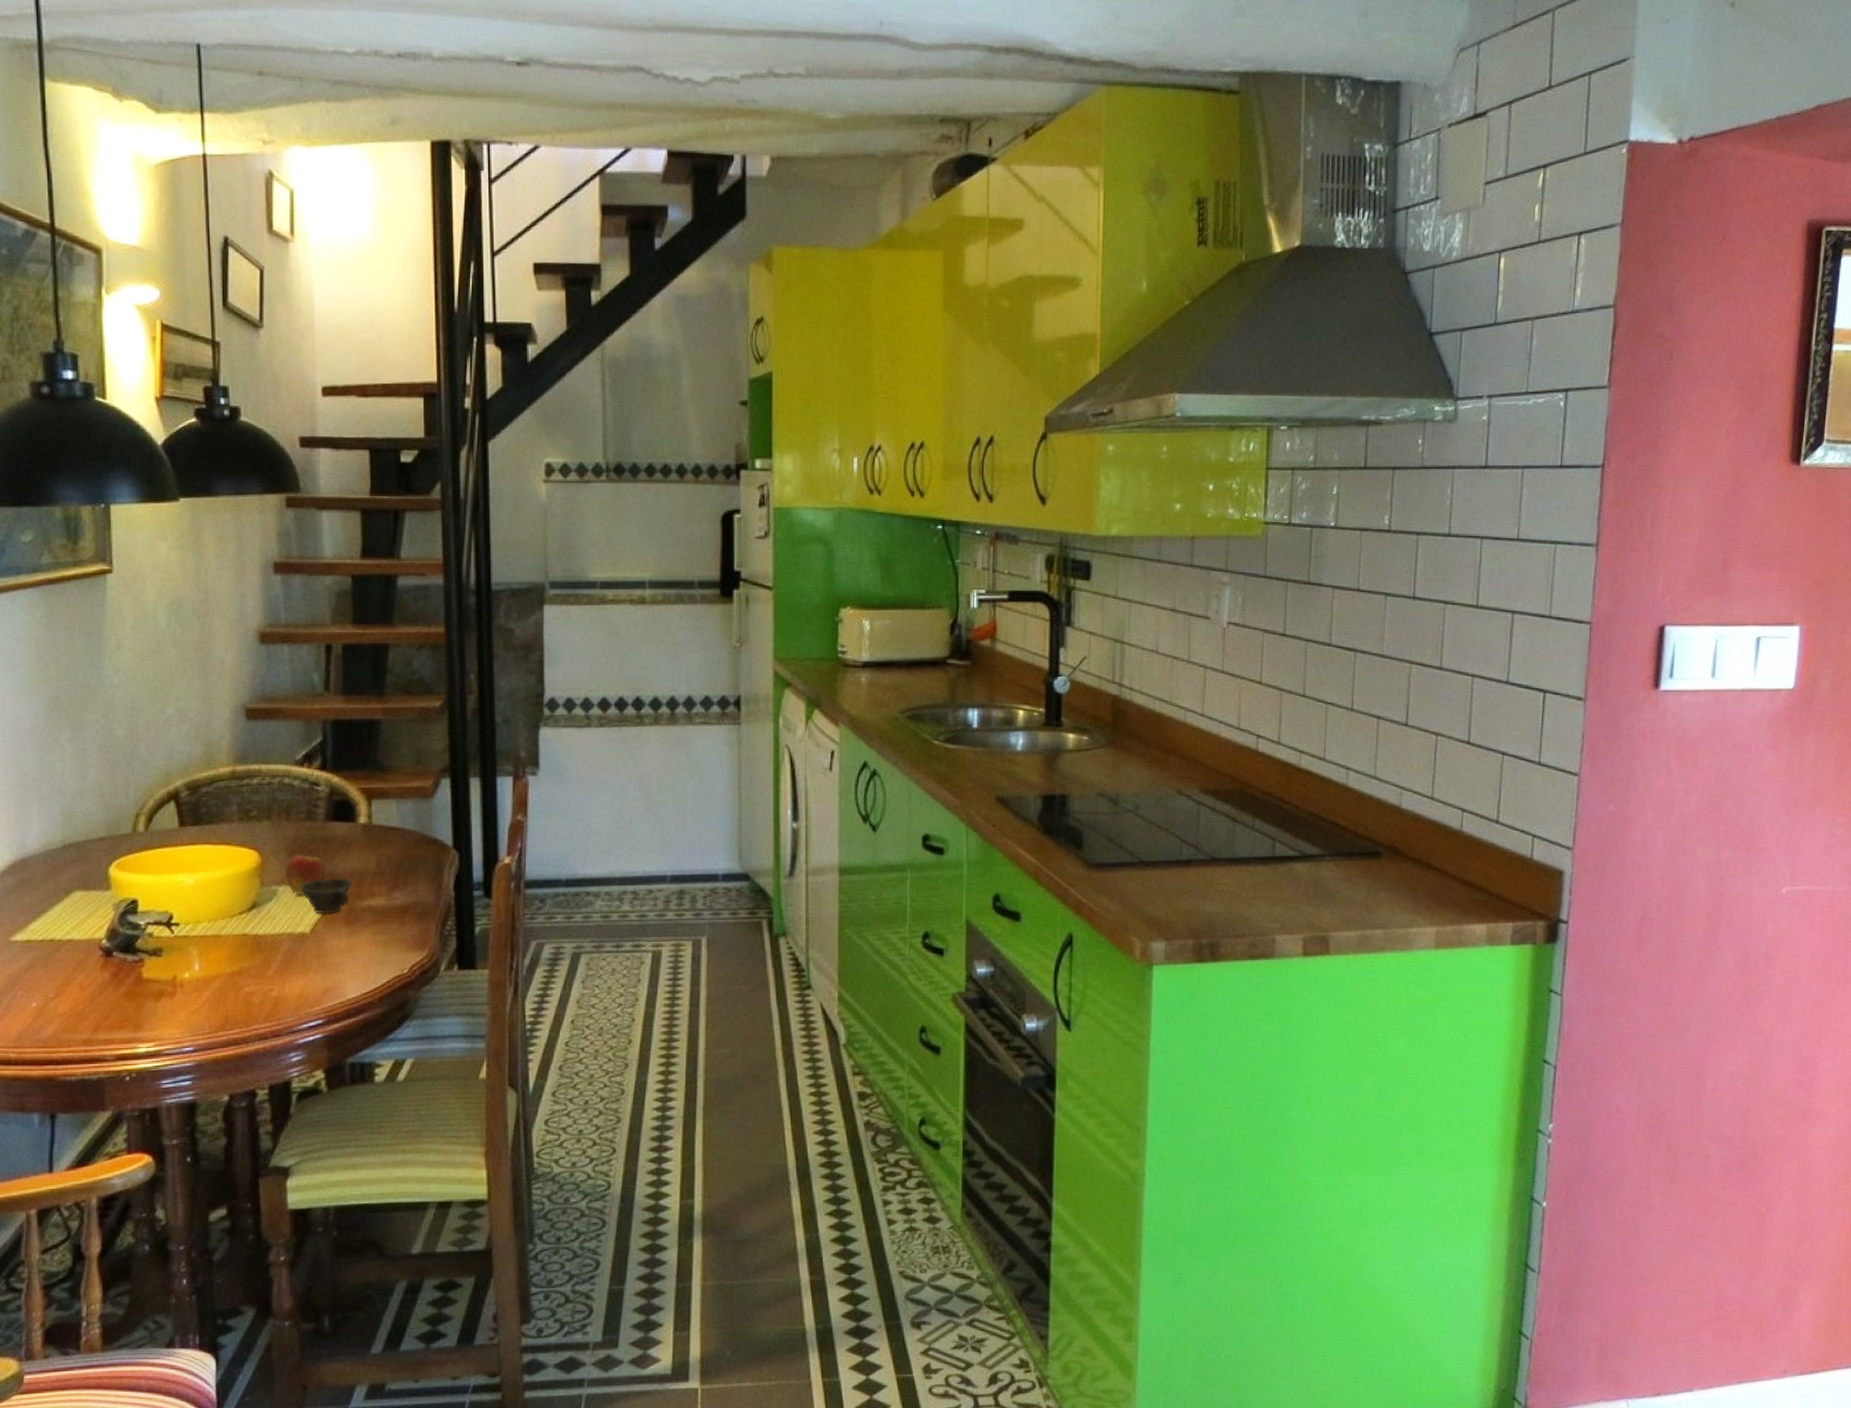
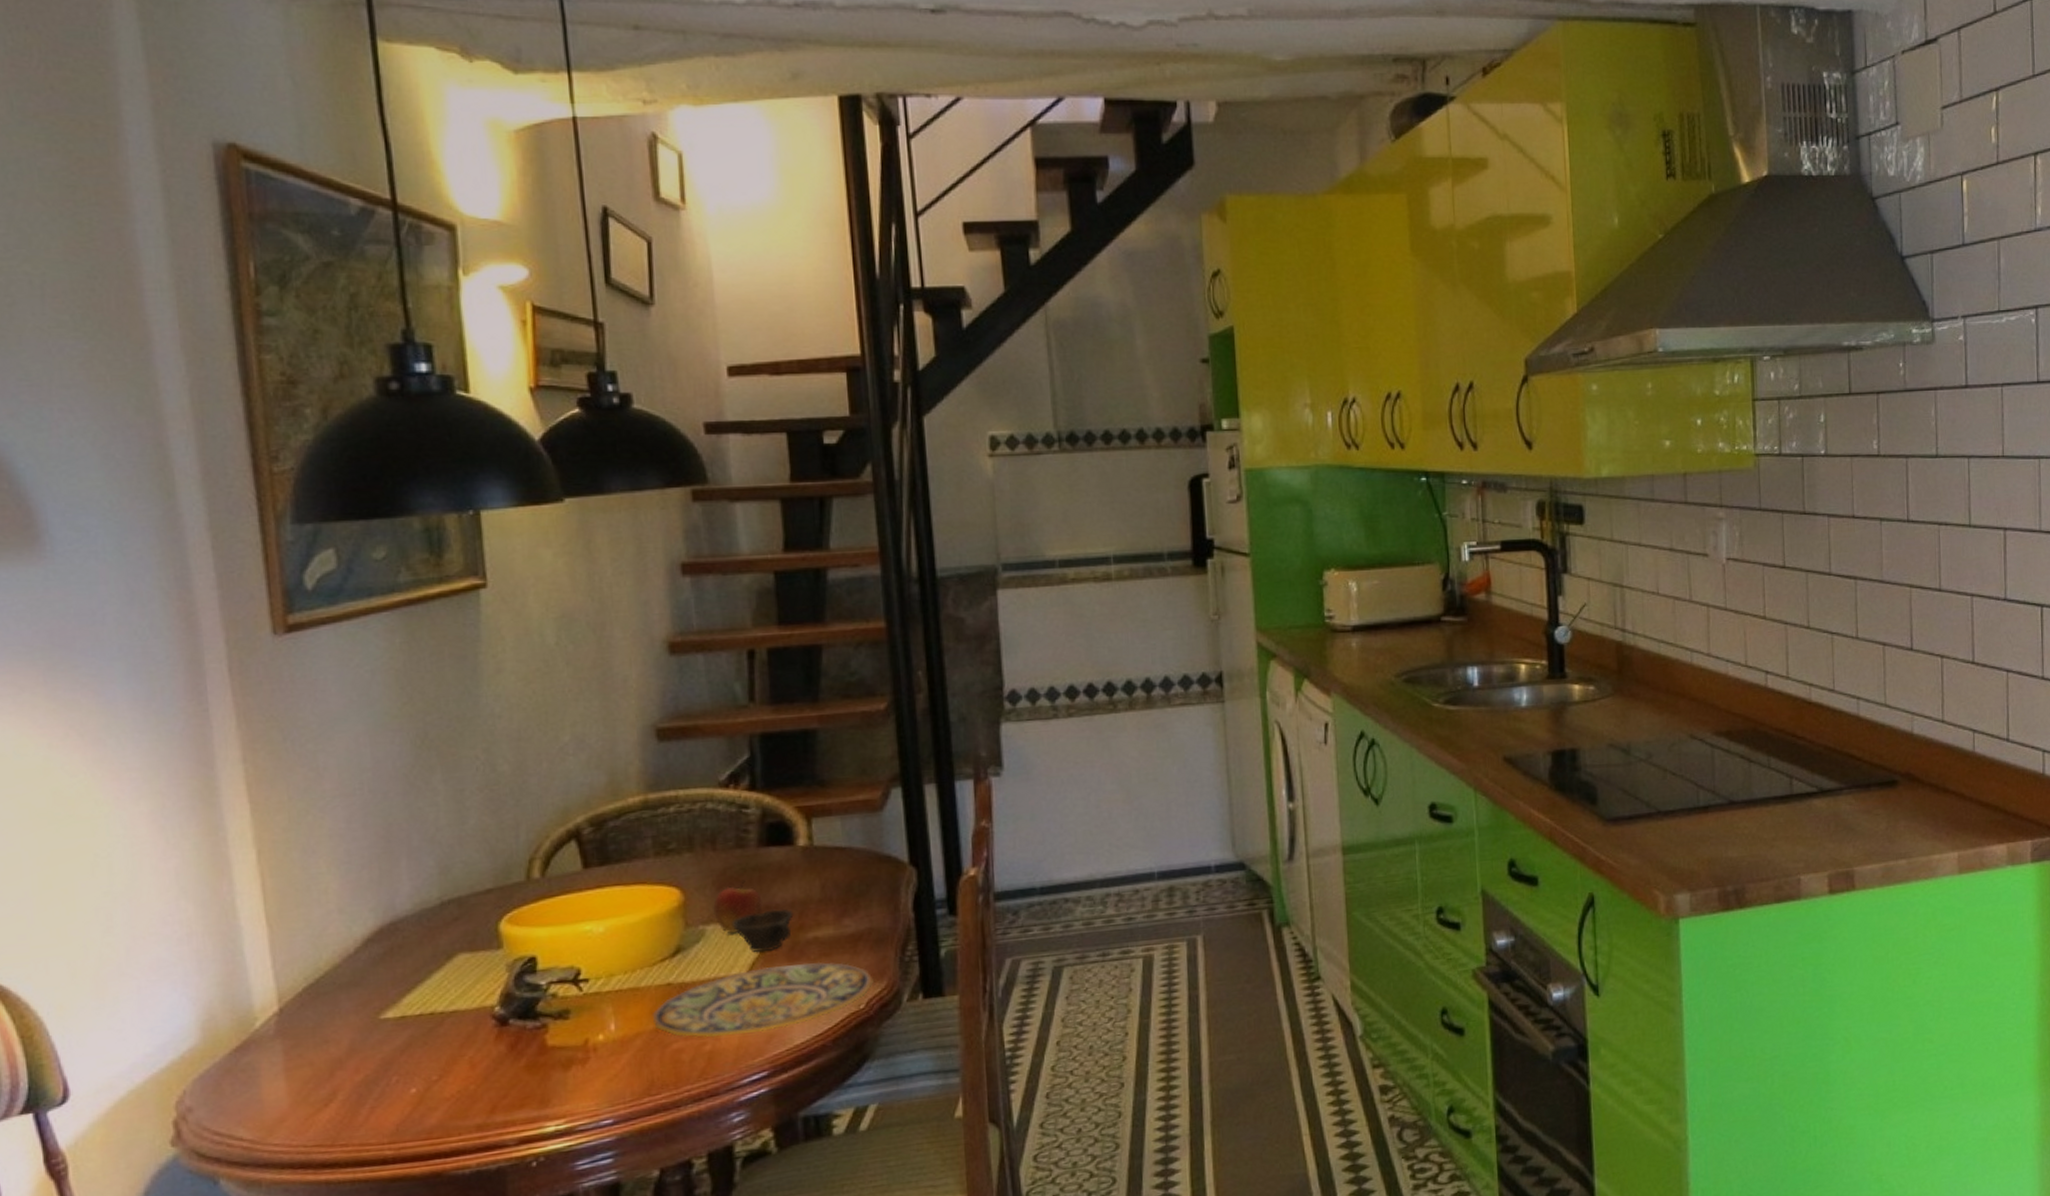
plate: none [229,927,417,985] -> present [651,961,874,1038]

